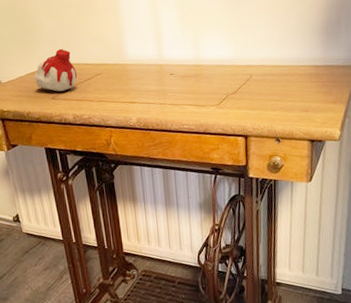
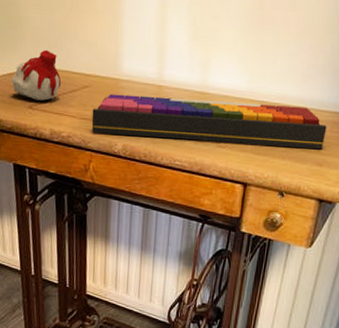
computer keyboard: none [106,65,307,112] -> present [91,94,327,150]

